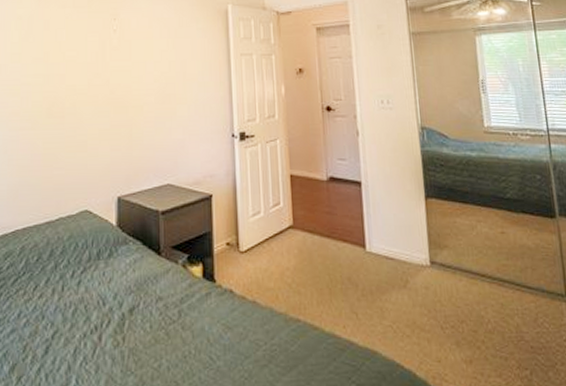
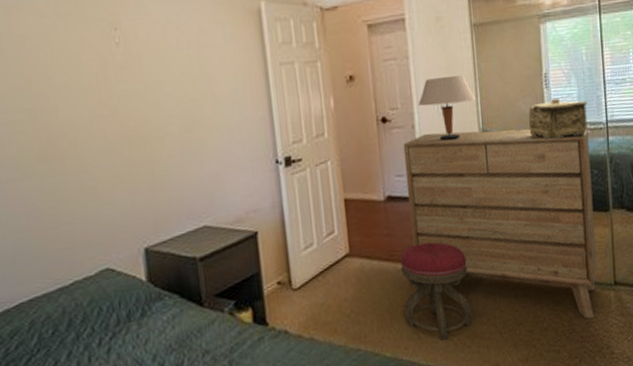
stool: none [340,225,412,325] -> present [400,242,473,340]
dresser: none [345,124,546,328] -> present [403,126,597,319]
table lamp: none [360,76,414,132] -> present [418,76,476,141]
decorative box: none [466,103,528,142] -> present [529,97,588,140]

